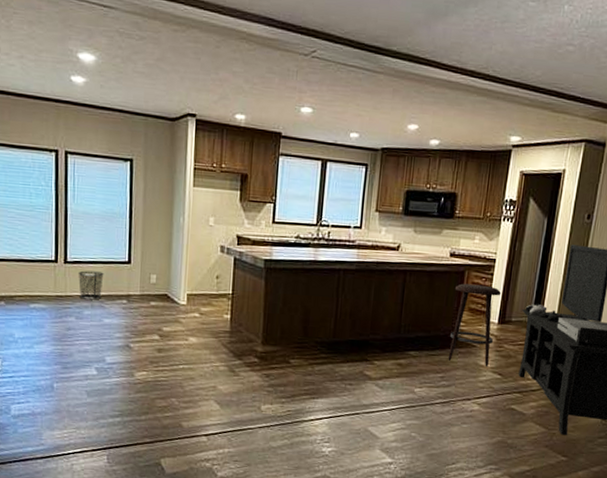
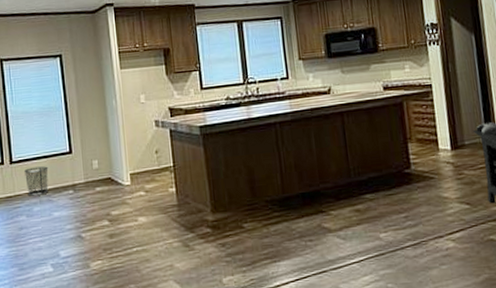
stool: present [448,283,501,367] -> none [397,112,453,198]

